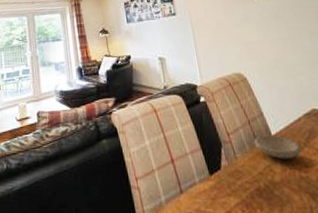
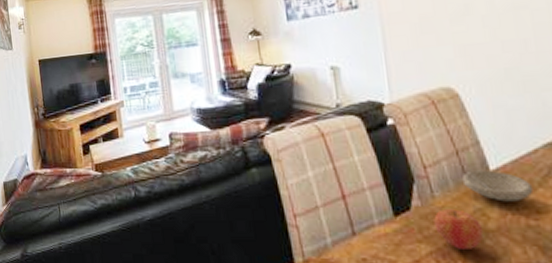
apple: none [237,167,273,200] -> present [434,209,484,249]

